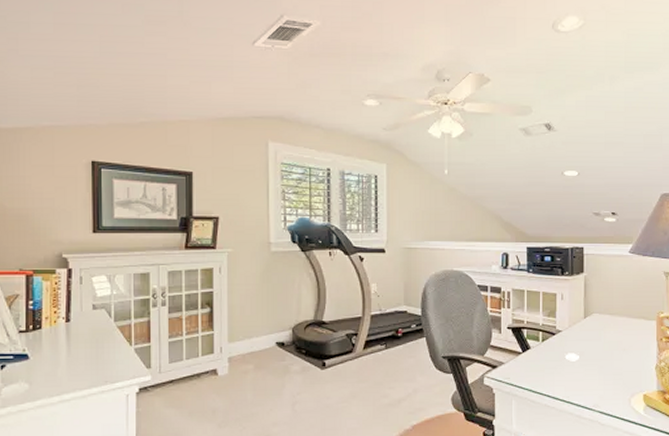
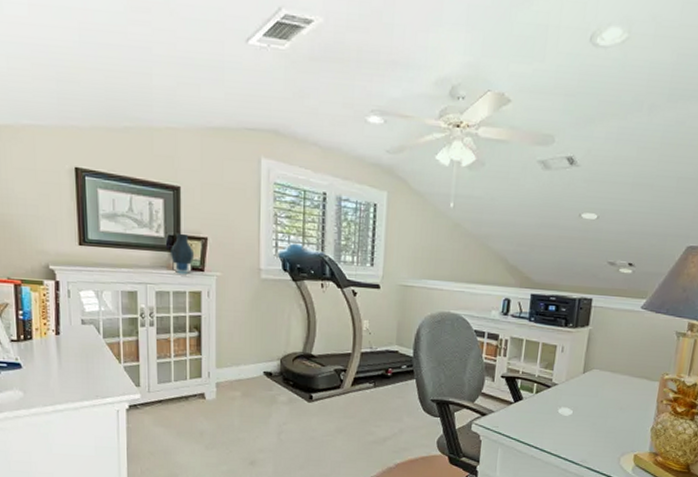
vase: none [182,214,207,253] -> present [169,233,195,275]

